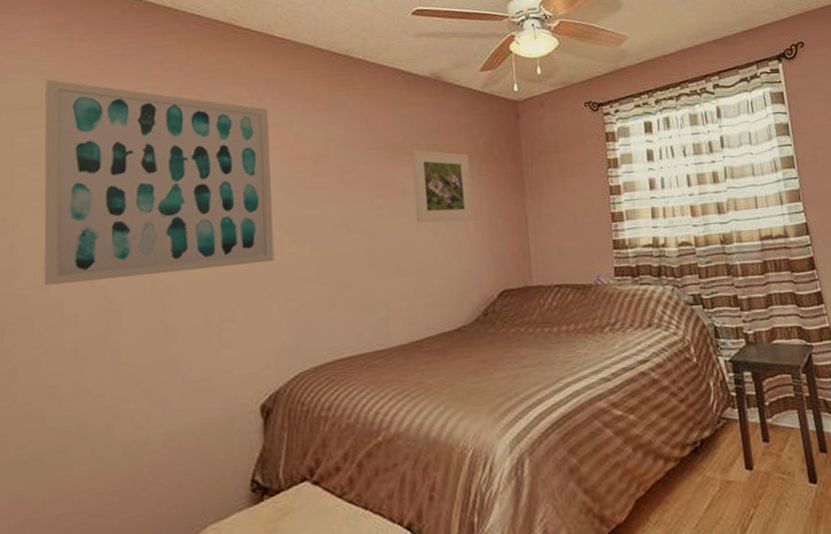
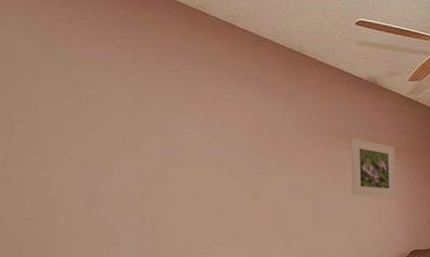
wall art: present [43,79,274,285] -> none [33,38,240,213]

